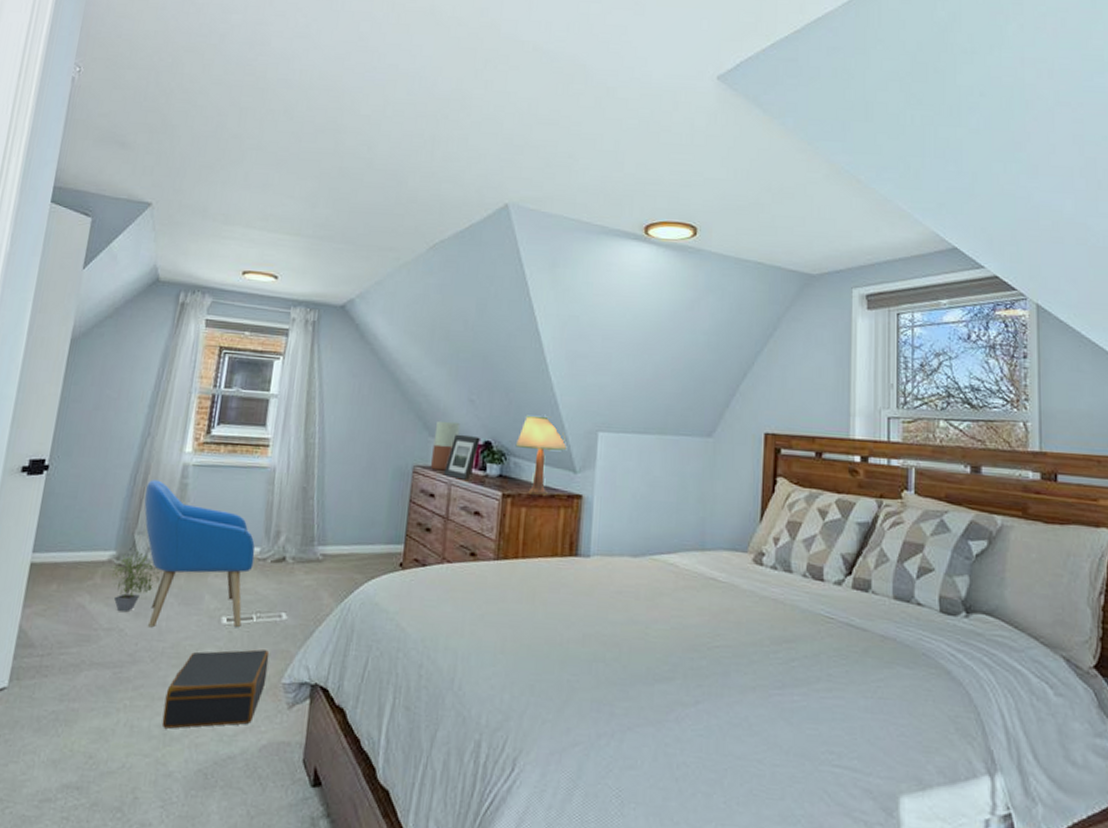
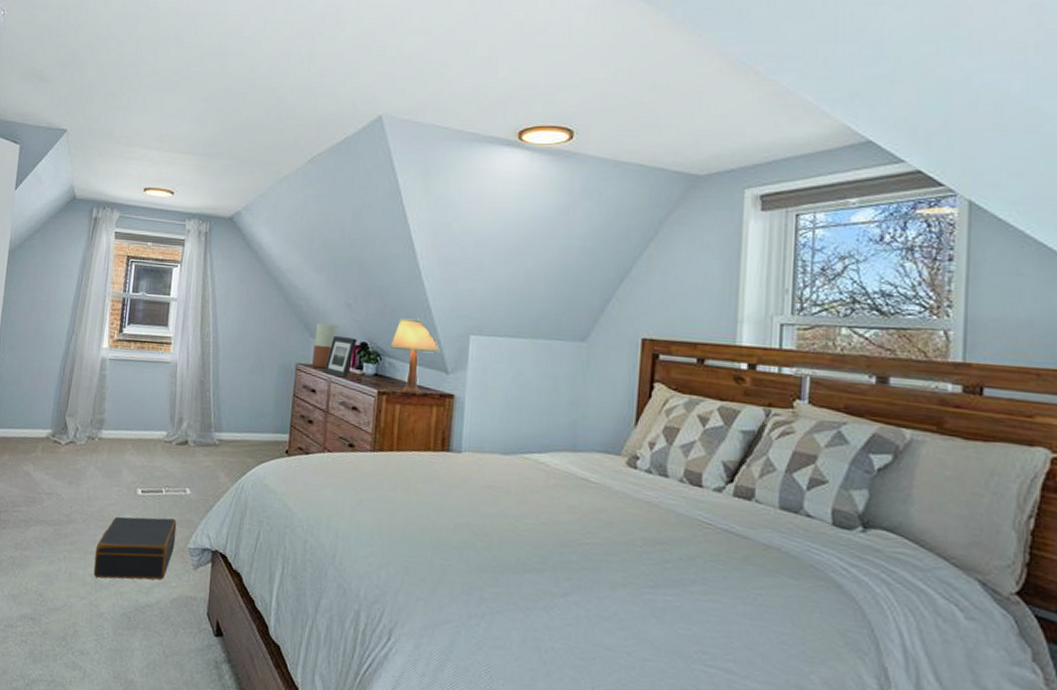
potted plant: present [110,550,161,613] -> none [48,429,88,481]
armchair: present [144,480,255,628] -> none [72,371,163,498]

